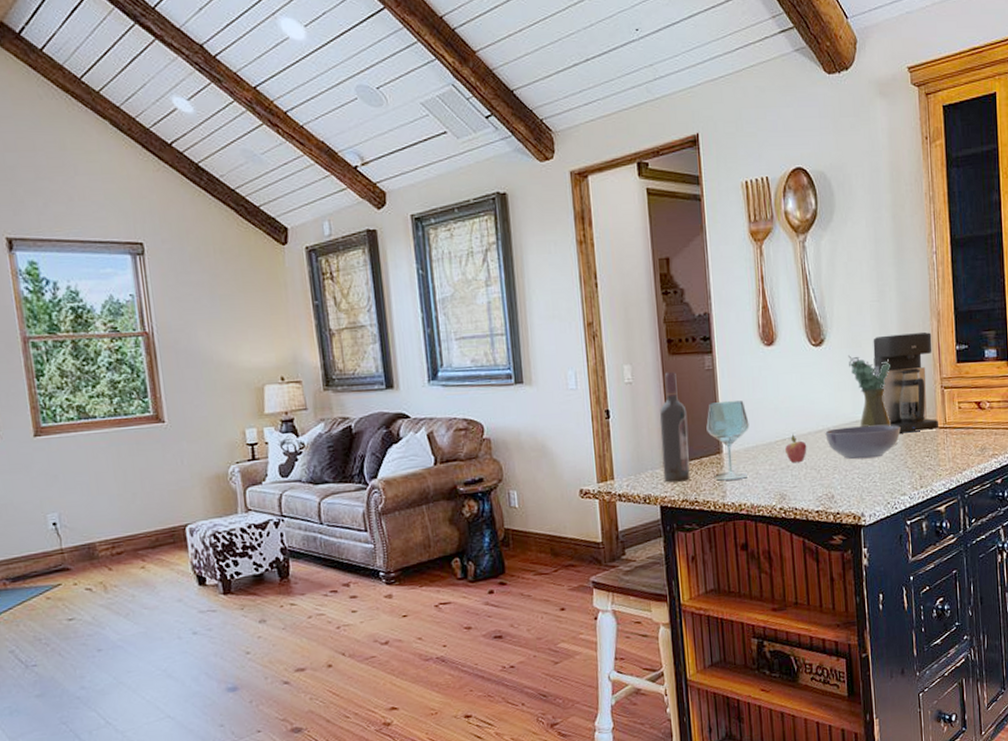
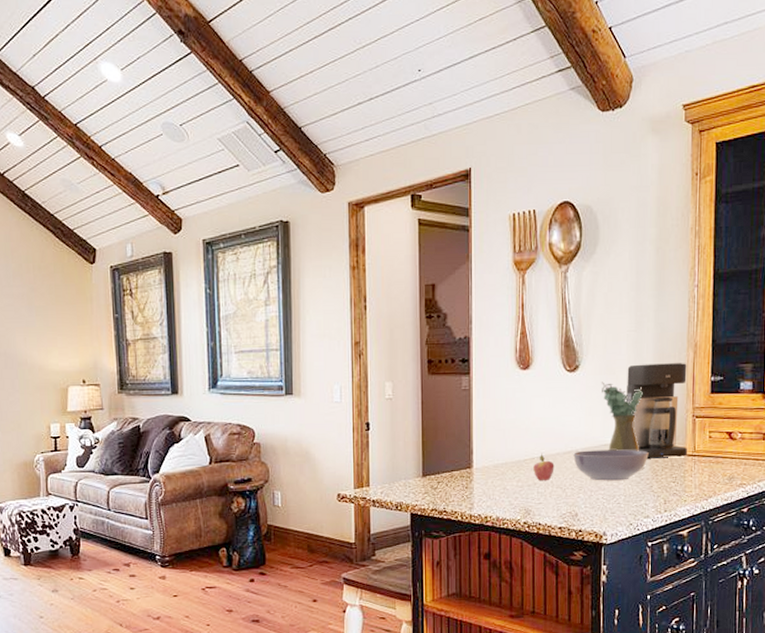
wine bottle: present [659,371,690,483] -> none [415,390,442,492]
wine glass: present [706,401,750,481] -> none [459,420,500,493]

